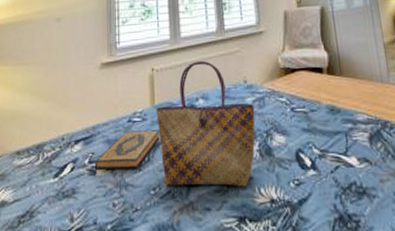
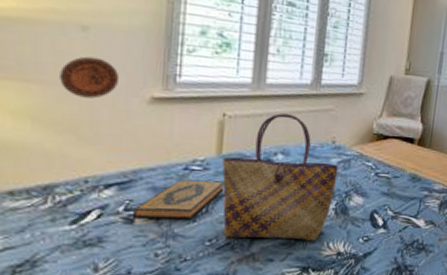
decorative plate: none [45,39,81,71] -> present [60,56,120,99]

